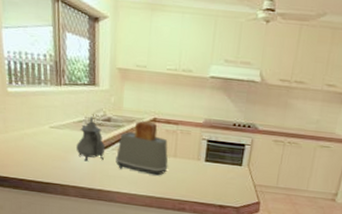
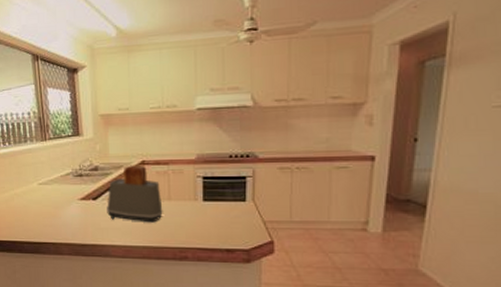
teapot: present [76,116,106,162] -> none [66,168,95,216]

